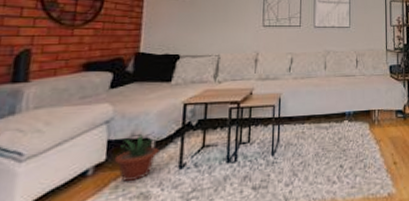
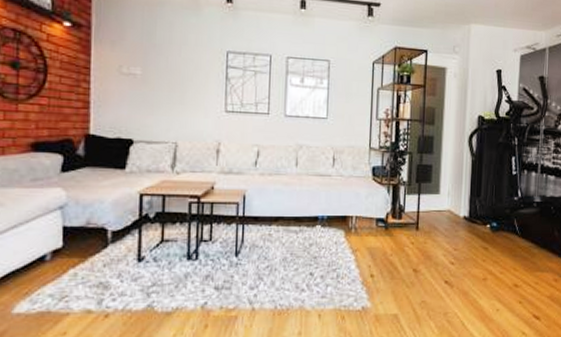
potted plant: present [114,132,164,181] -> none [71,220,120,269]

